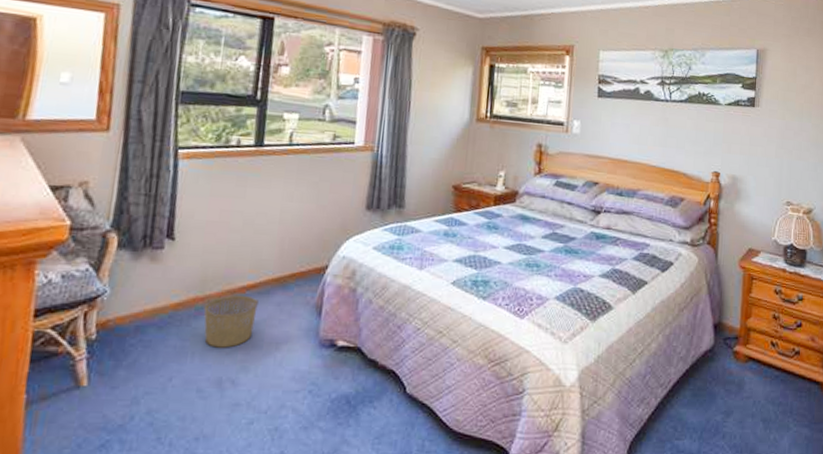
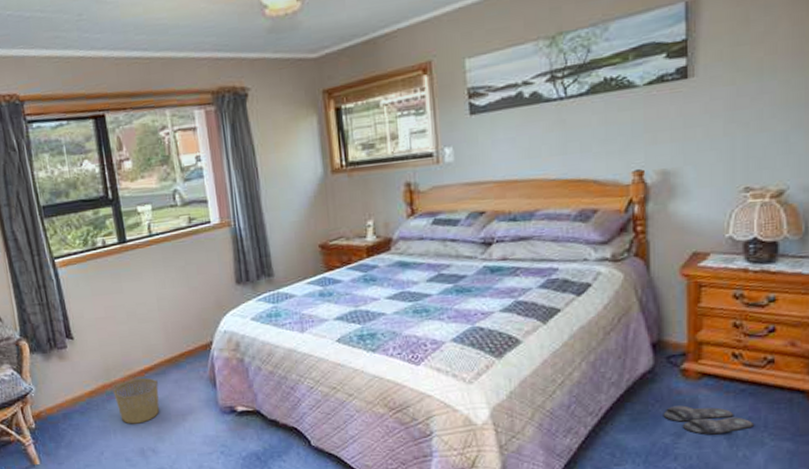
slippers: none [717,385,783,416] -> present [663,405,753,435]

